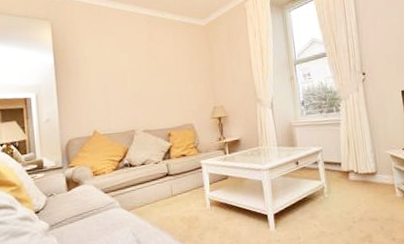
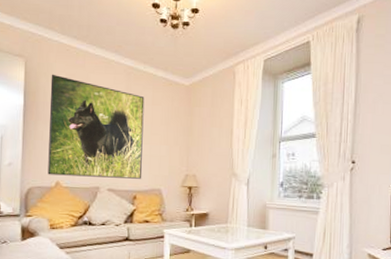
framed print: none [77,31,174,125] -> present [48,74,145,179]

